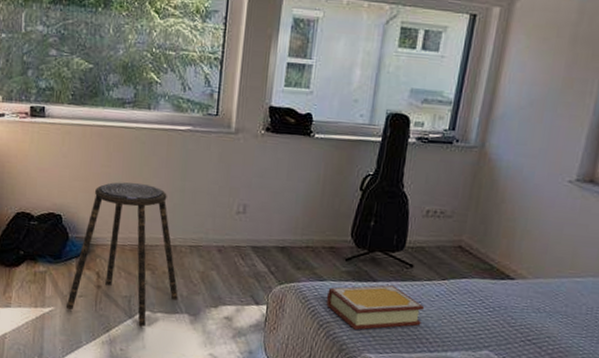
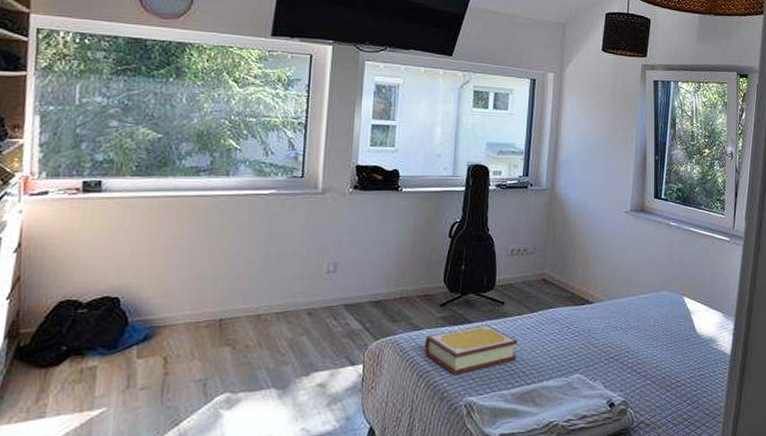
stool: present [65,182,178,328] -> none [122,254,264,413]

